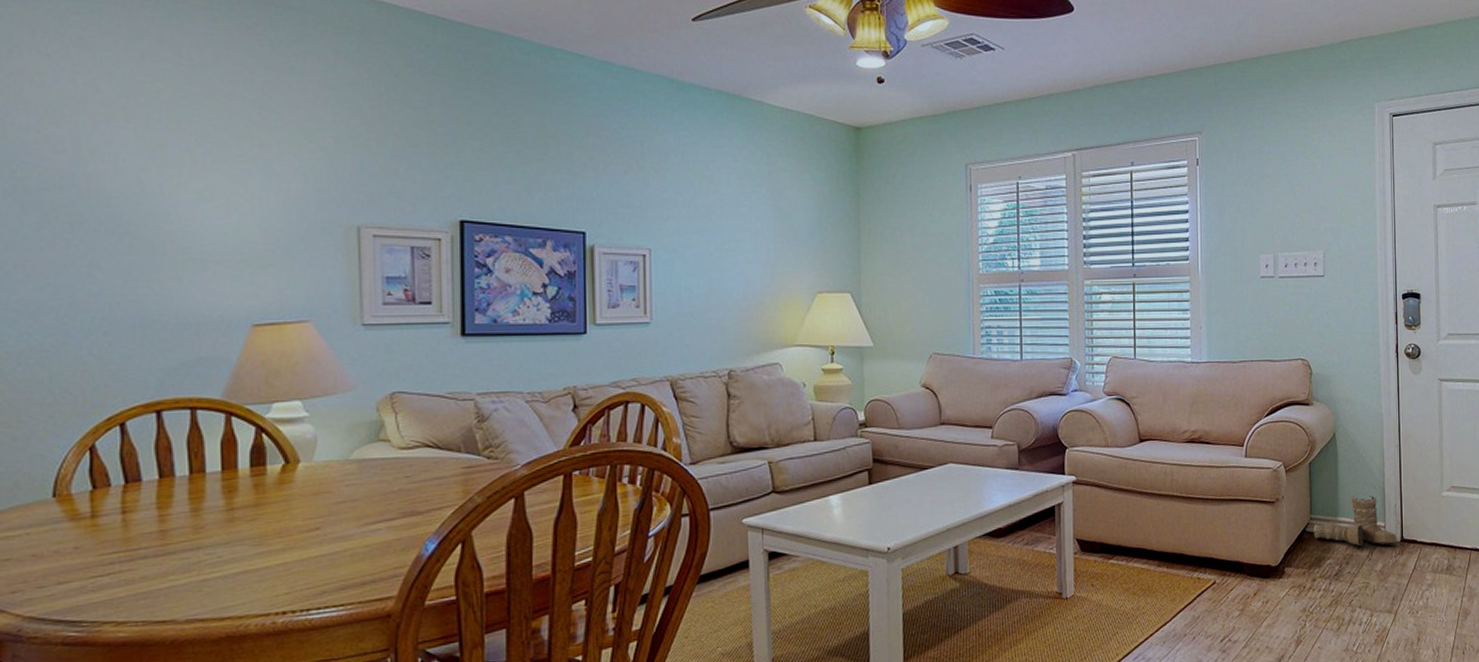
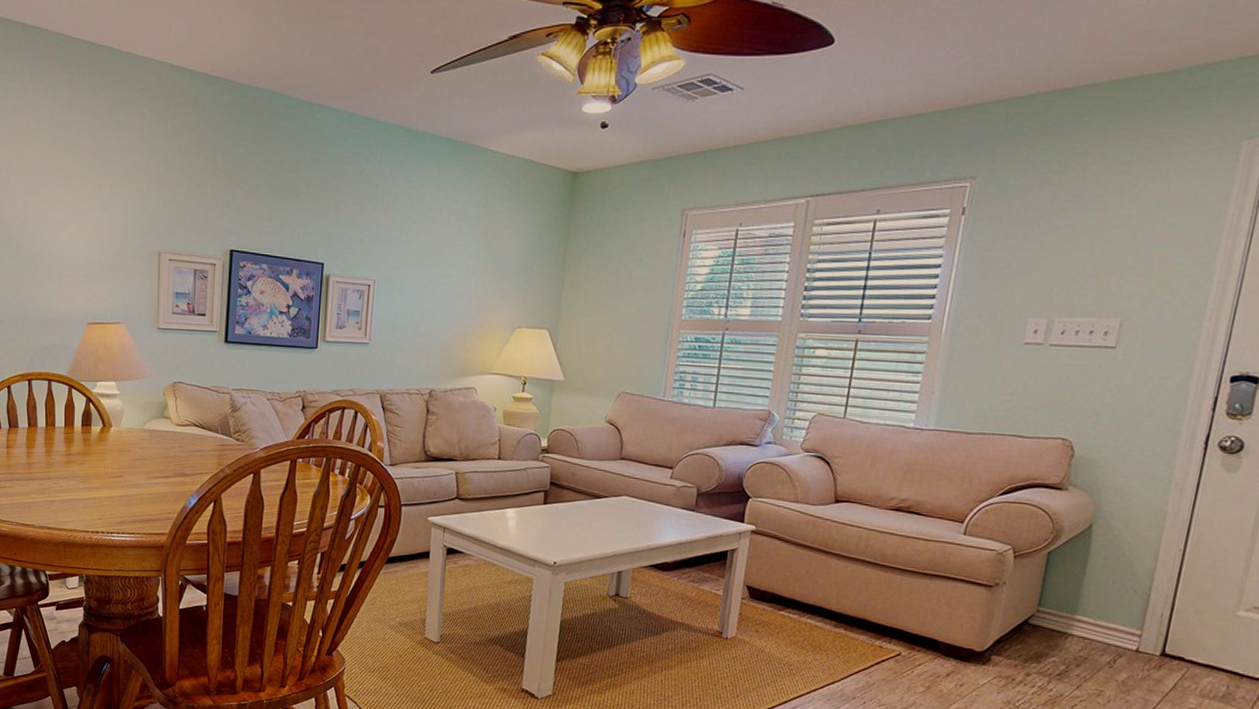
boots: present [1313,496,1397,546] -> none [1038,595,1156,657]

